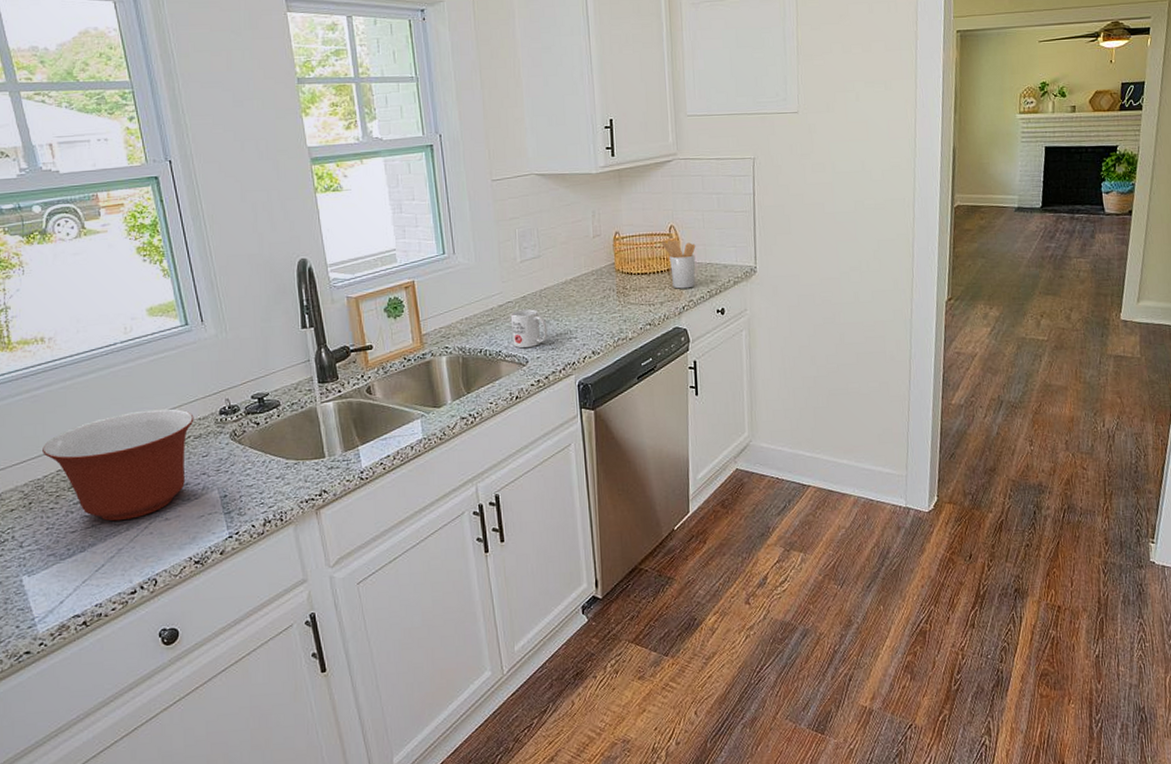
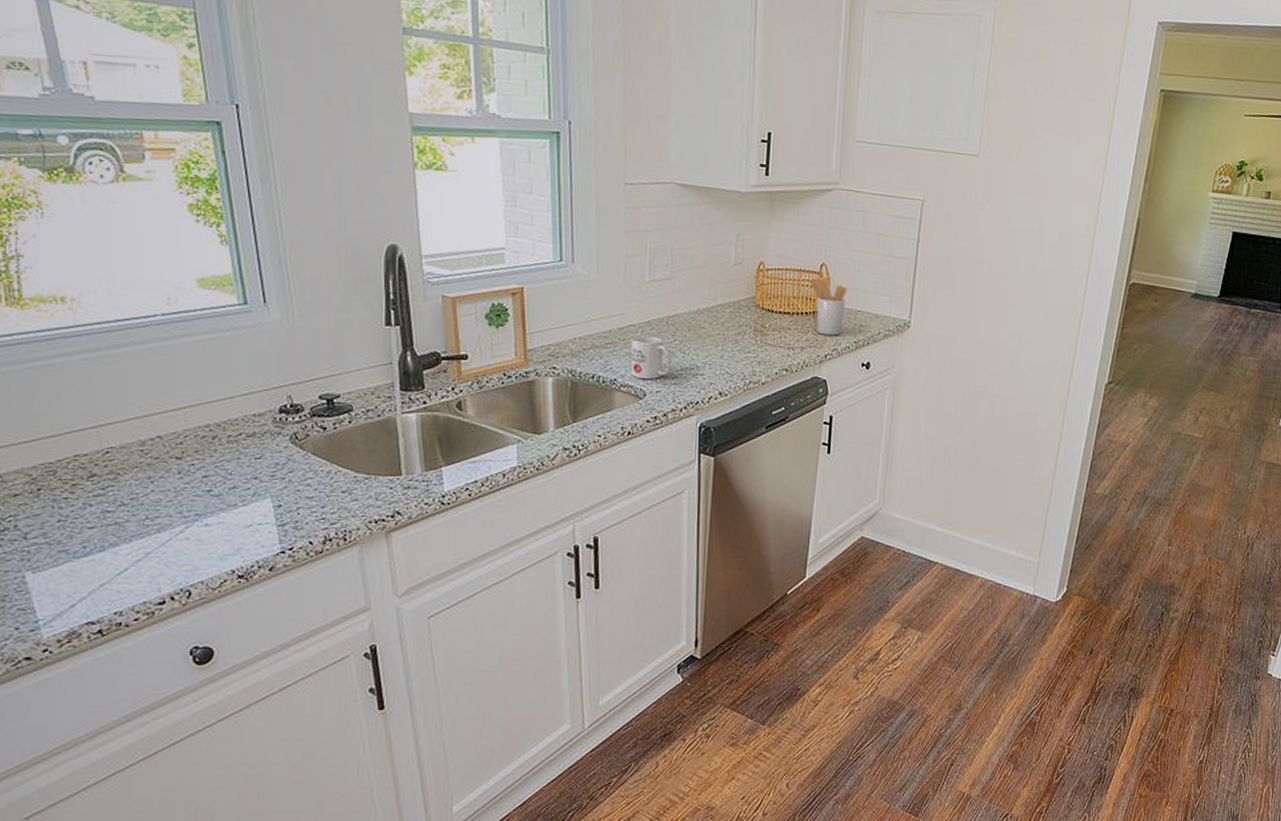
mixing bowl: present [42,408,194,522] -> none [57,397,248,521]

